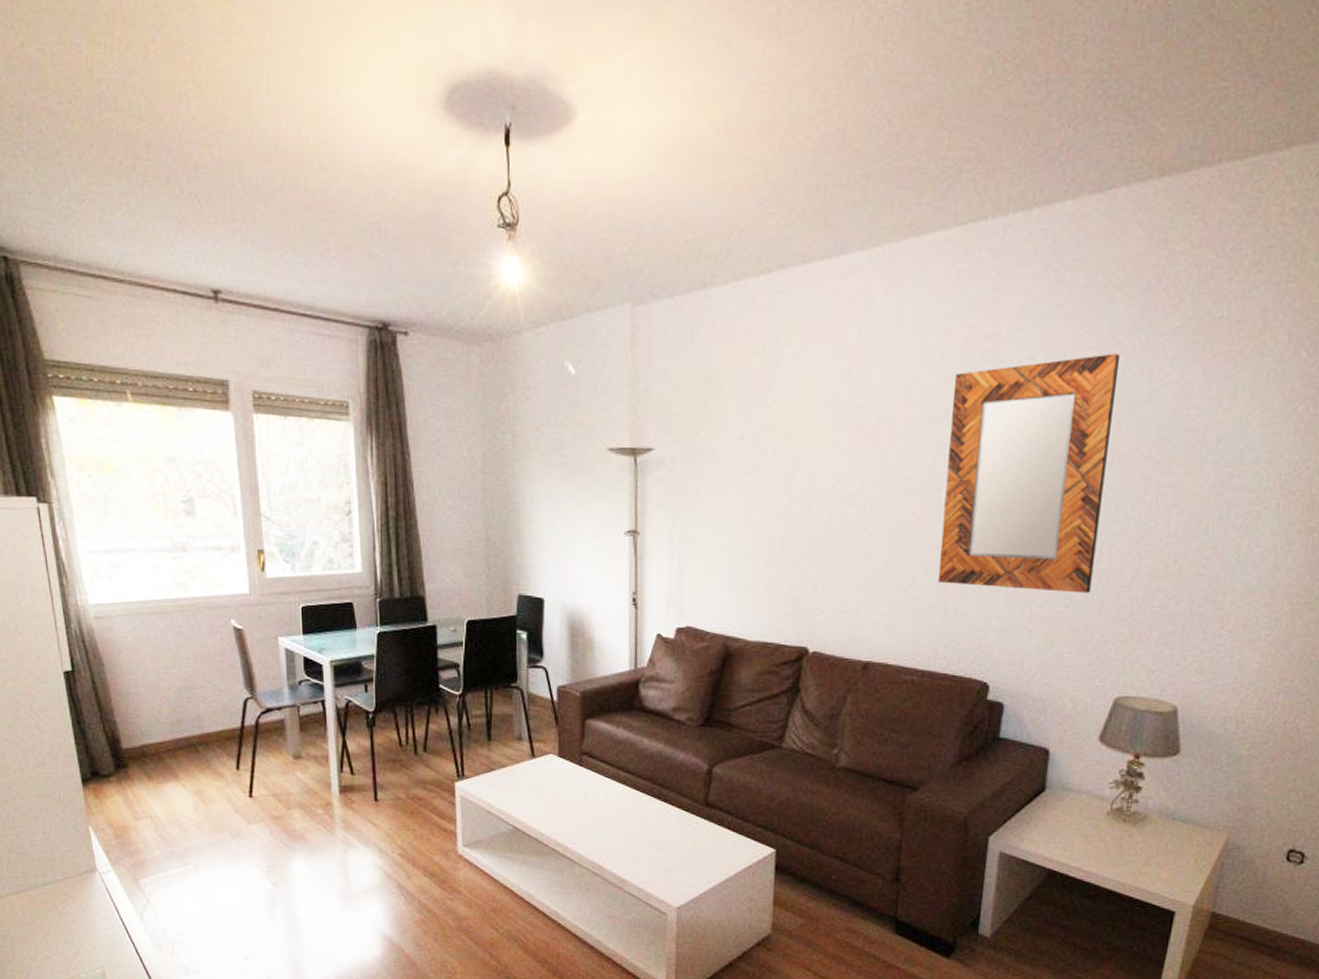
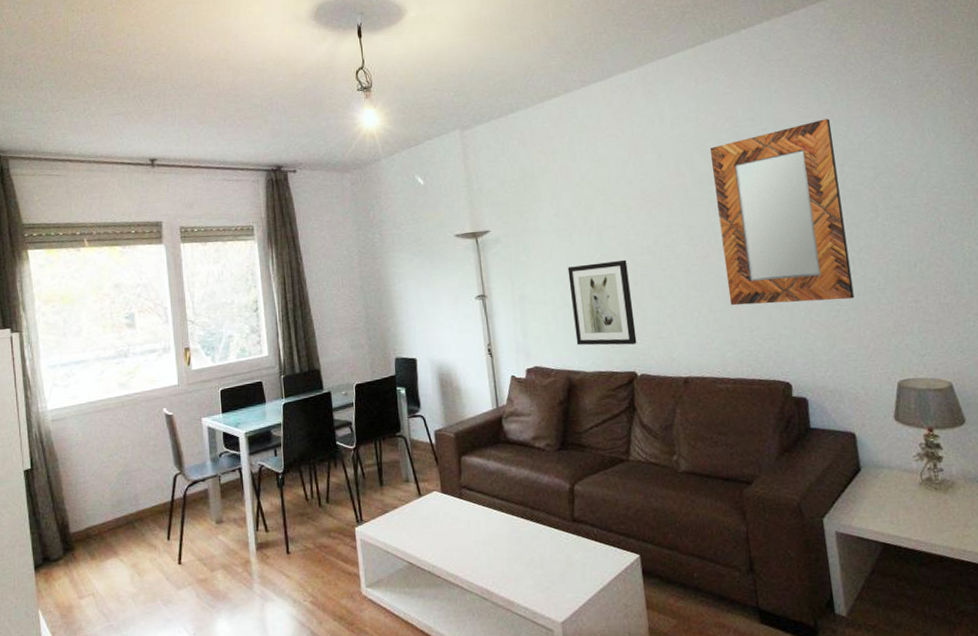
wall art: none [741,508,821,615] -> present [567,259,637,346]

